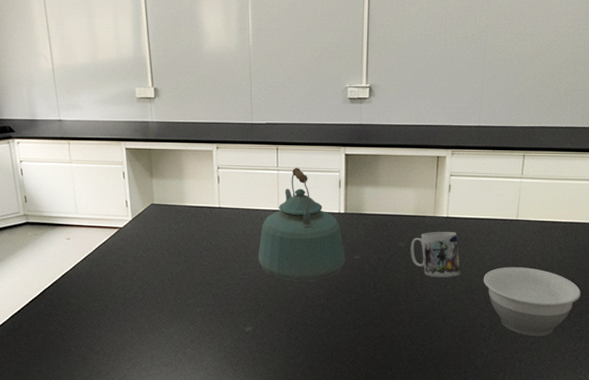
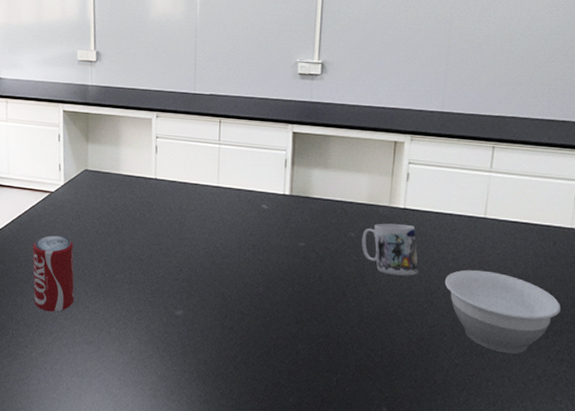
beverage can: none [106,269,150,340] -> present [32,235,75,312]
kettle: present [258,168,345,281] -> none [193,143,289,266]

